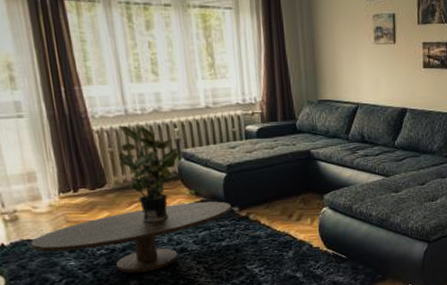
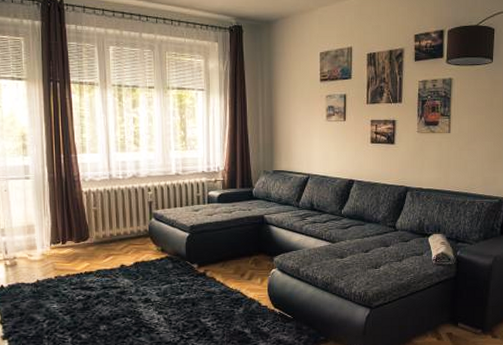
coffee table: present [31,201,232,274] -> none [24,258,192,319]
potted plant: present [119,123,180,223] -> none [101,187,152,274]

